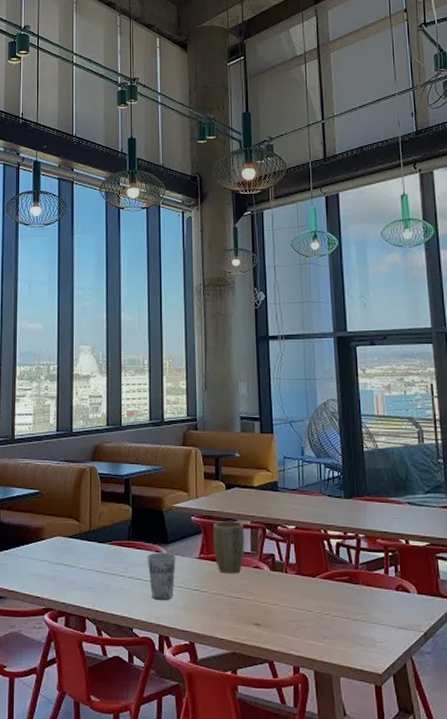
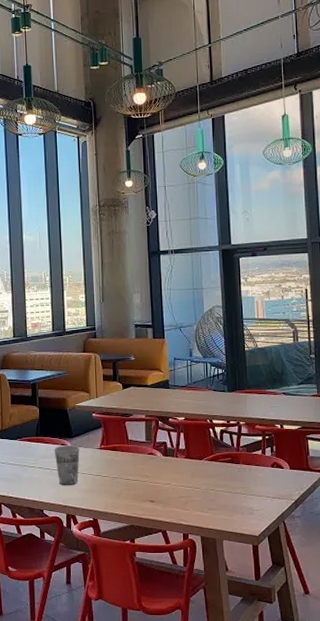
plant pot: present [212,521,245,574] -> none [111,416,141,461]

